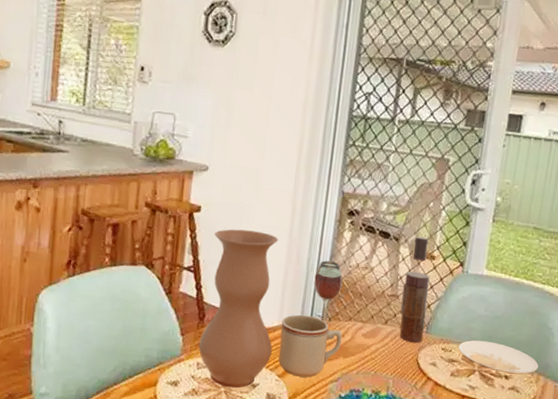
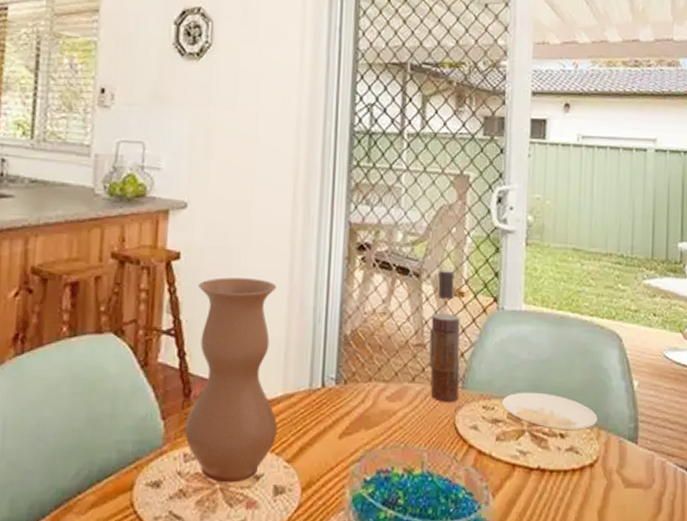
mug: present [278,314,343,378] -> none [285,379,362,460]
wineglass: present [314,260,343,339] -> none [323,308,358,407]

